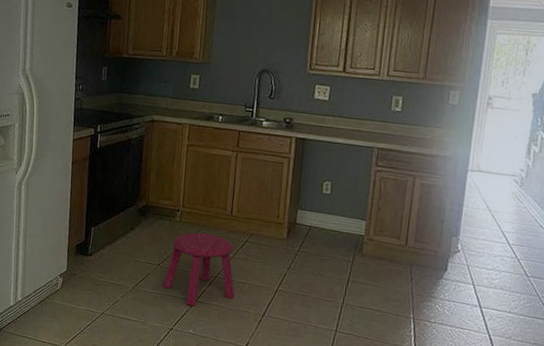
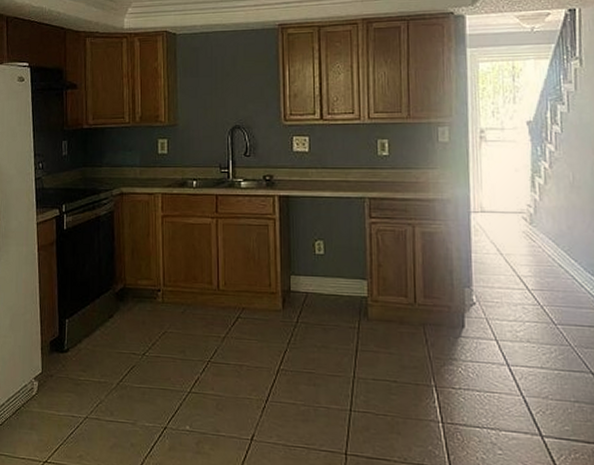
stool: present [163,232,235,307] -> none [151,312,232,399]

